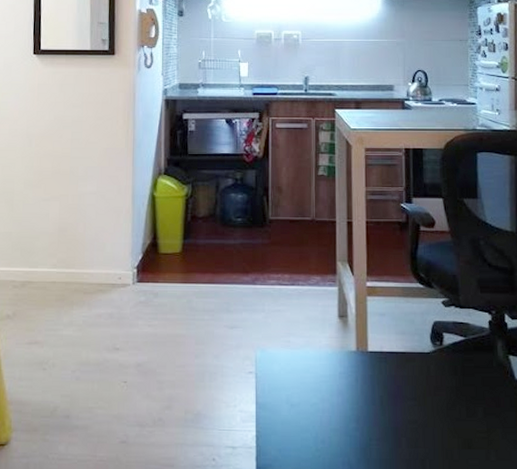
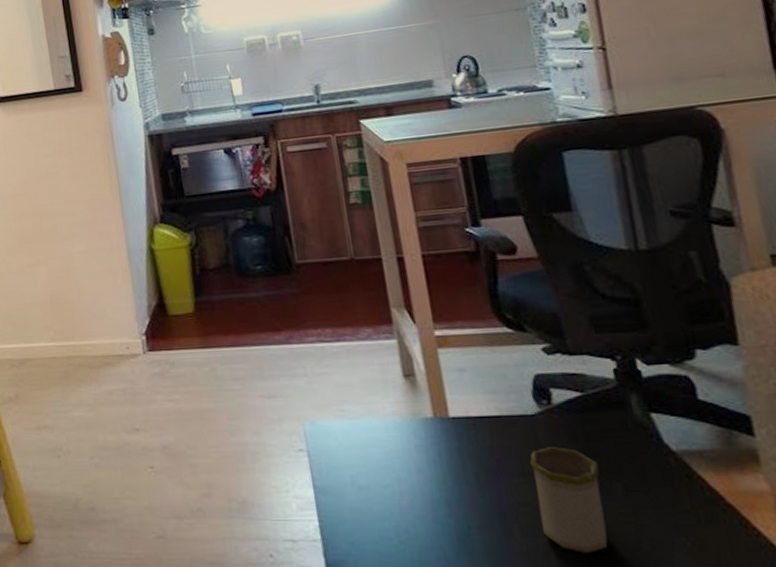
mug: none [421,378,468,462] -> present [530,447,608,555]

